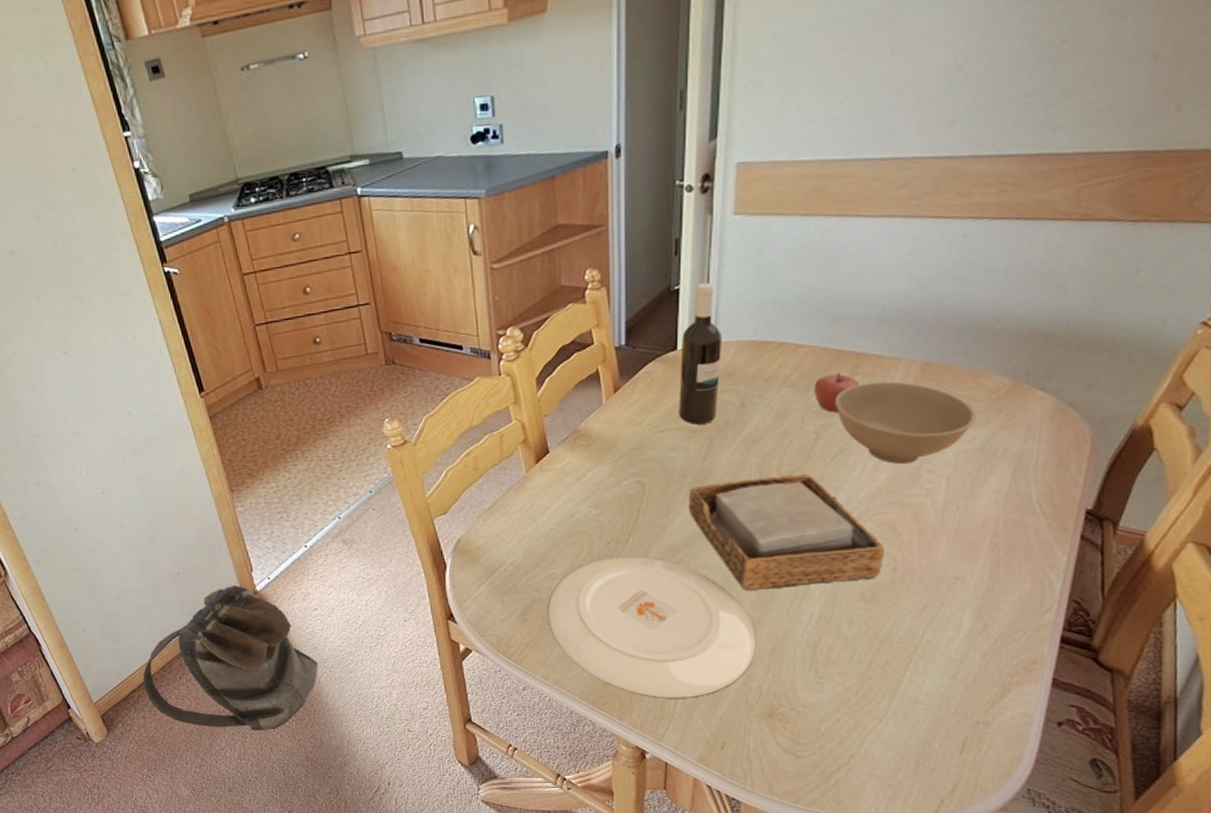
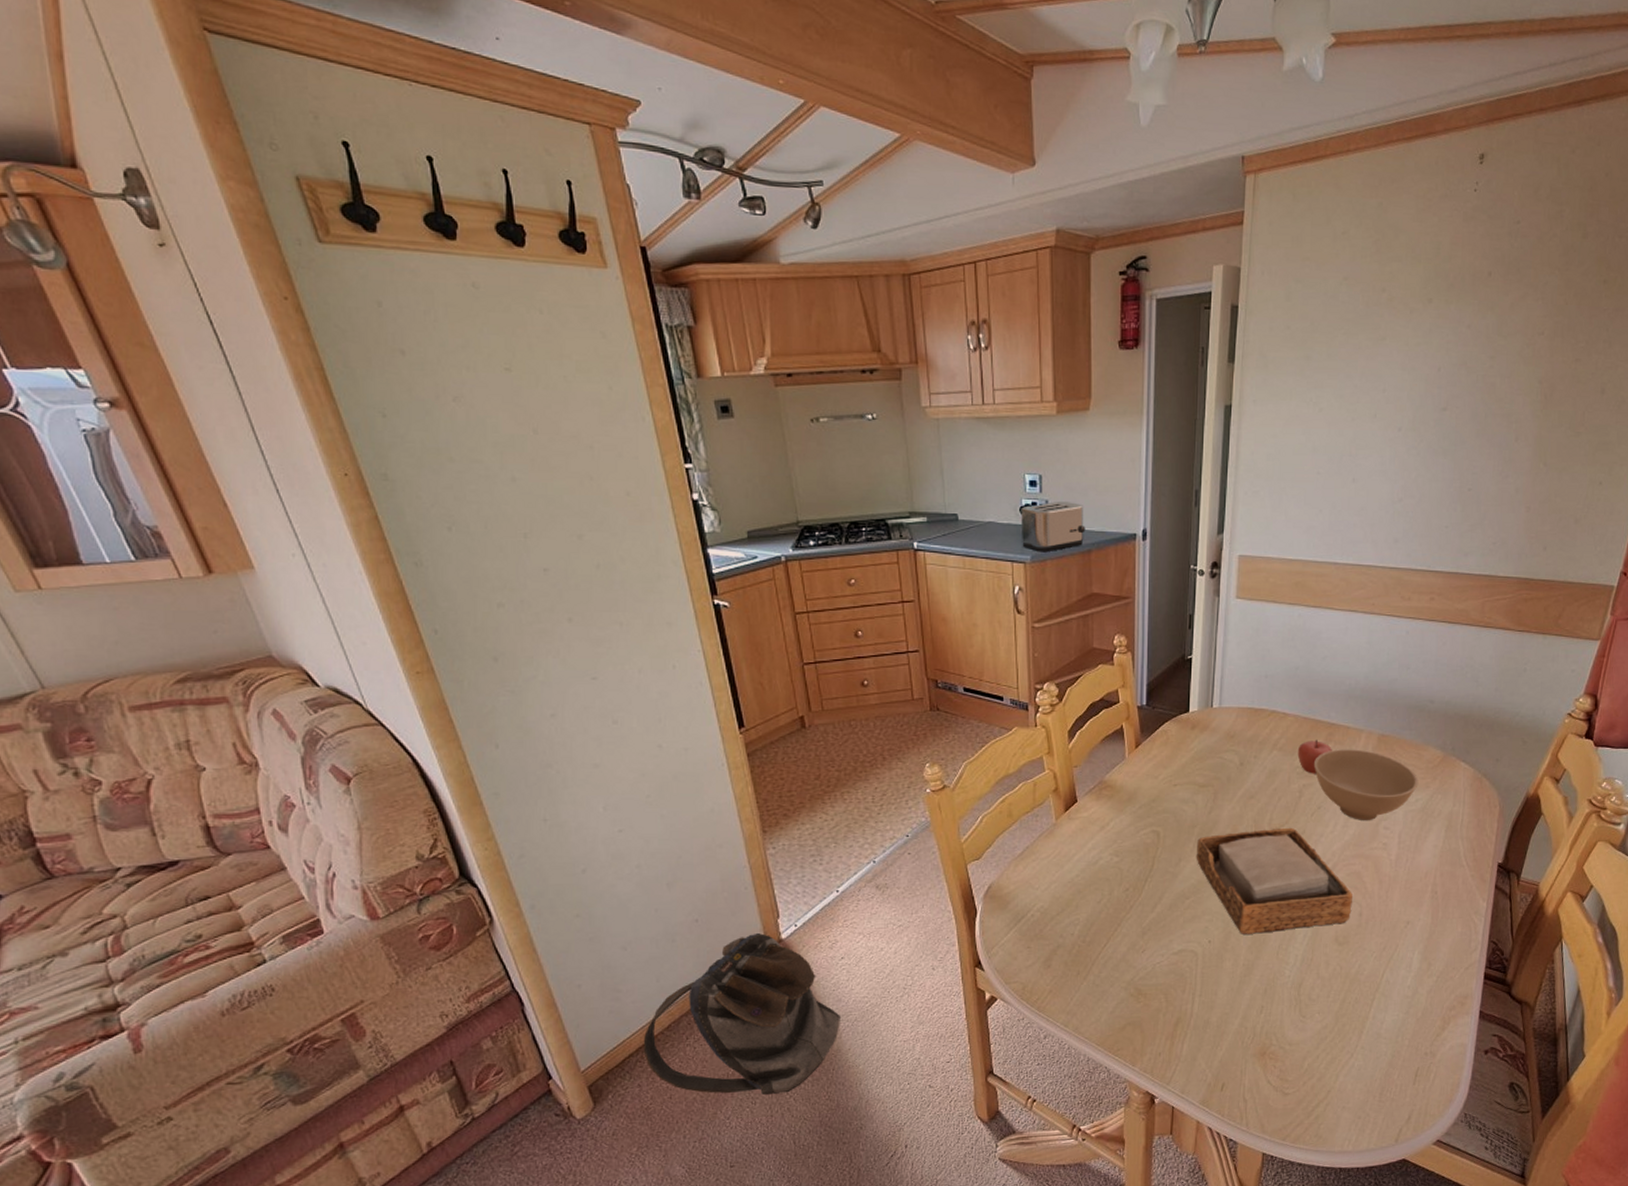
toaster: none [472,123,547,185] -> present [1021,502,1086,553]
plate: present [548,556,756,698] -> none [1070,902,1251,1042]
wine bottle: present [679,283,722,425] -> none [1190,655,1225,780]

